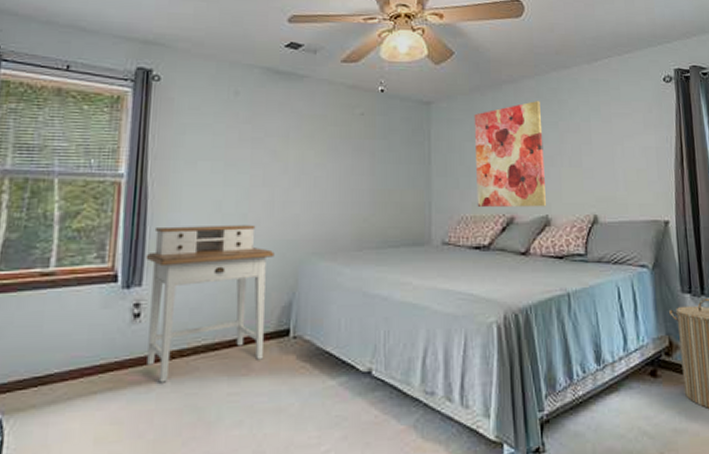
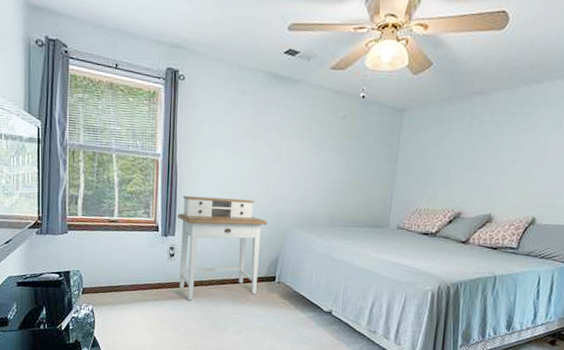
wall art: present [474,101,547,207] -> none [431,113,505,207]

